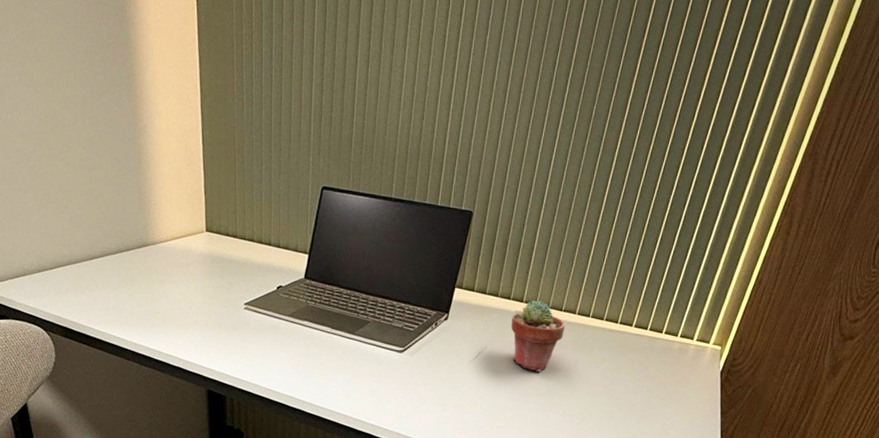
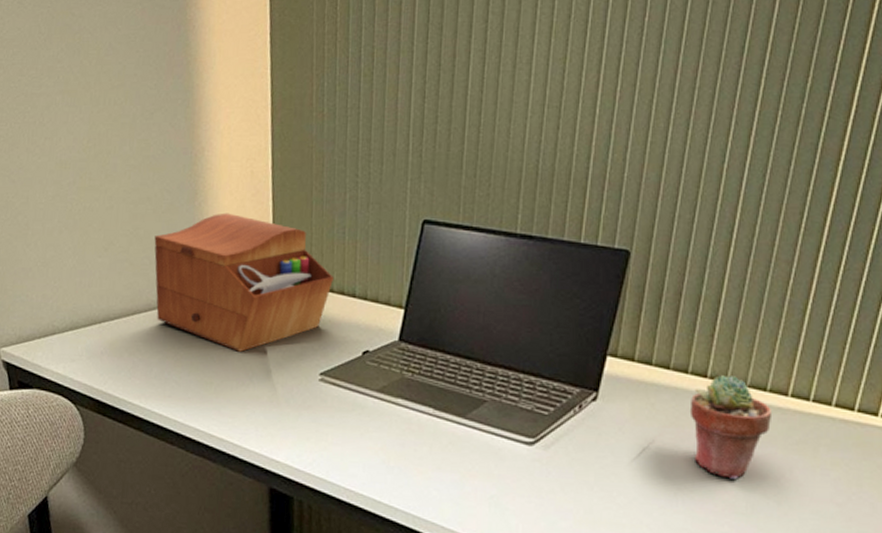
sewing box: none [107,178,254,288] -> present [154,213,335,352]

